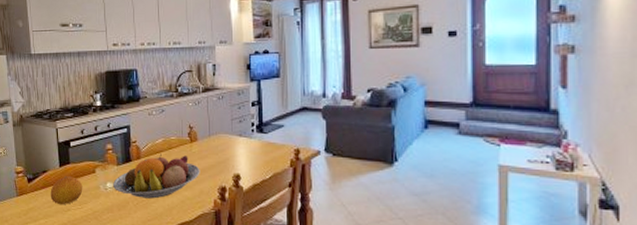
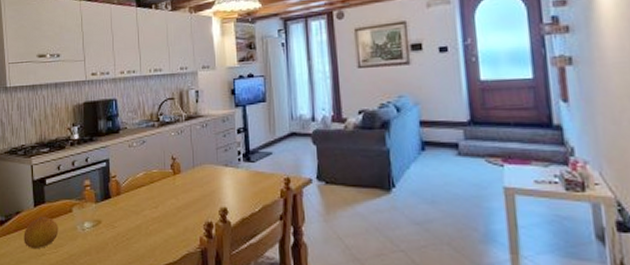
fruit bowl: present [113,153,200,199] -> none [91,188,185,239]

